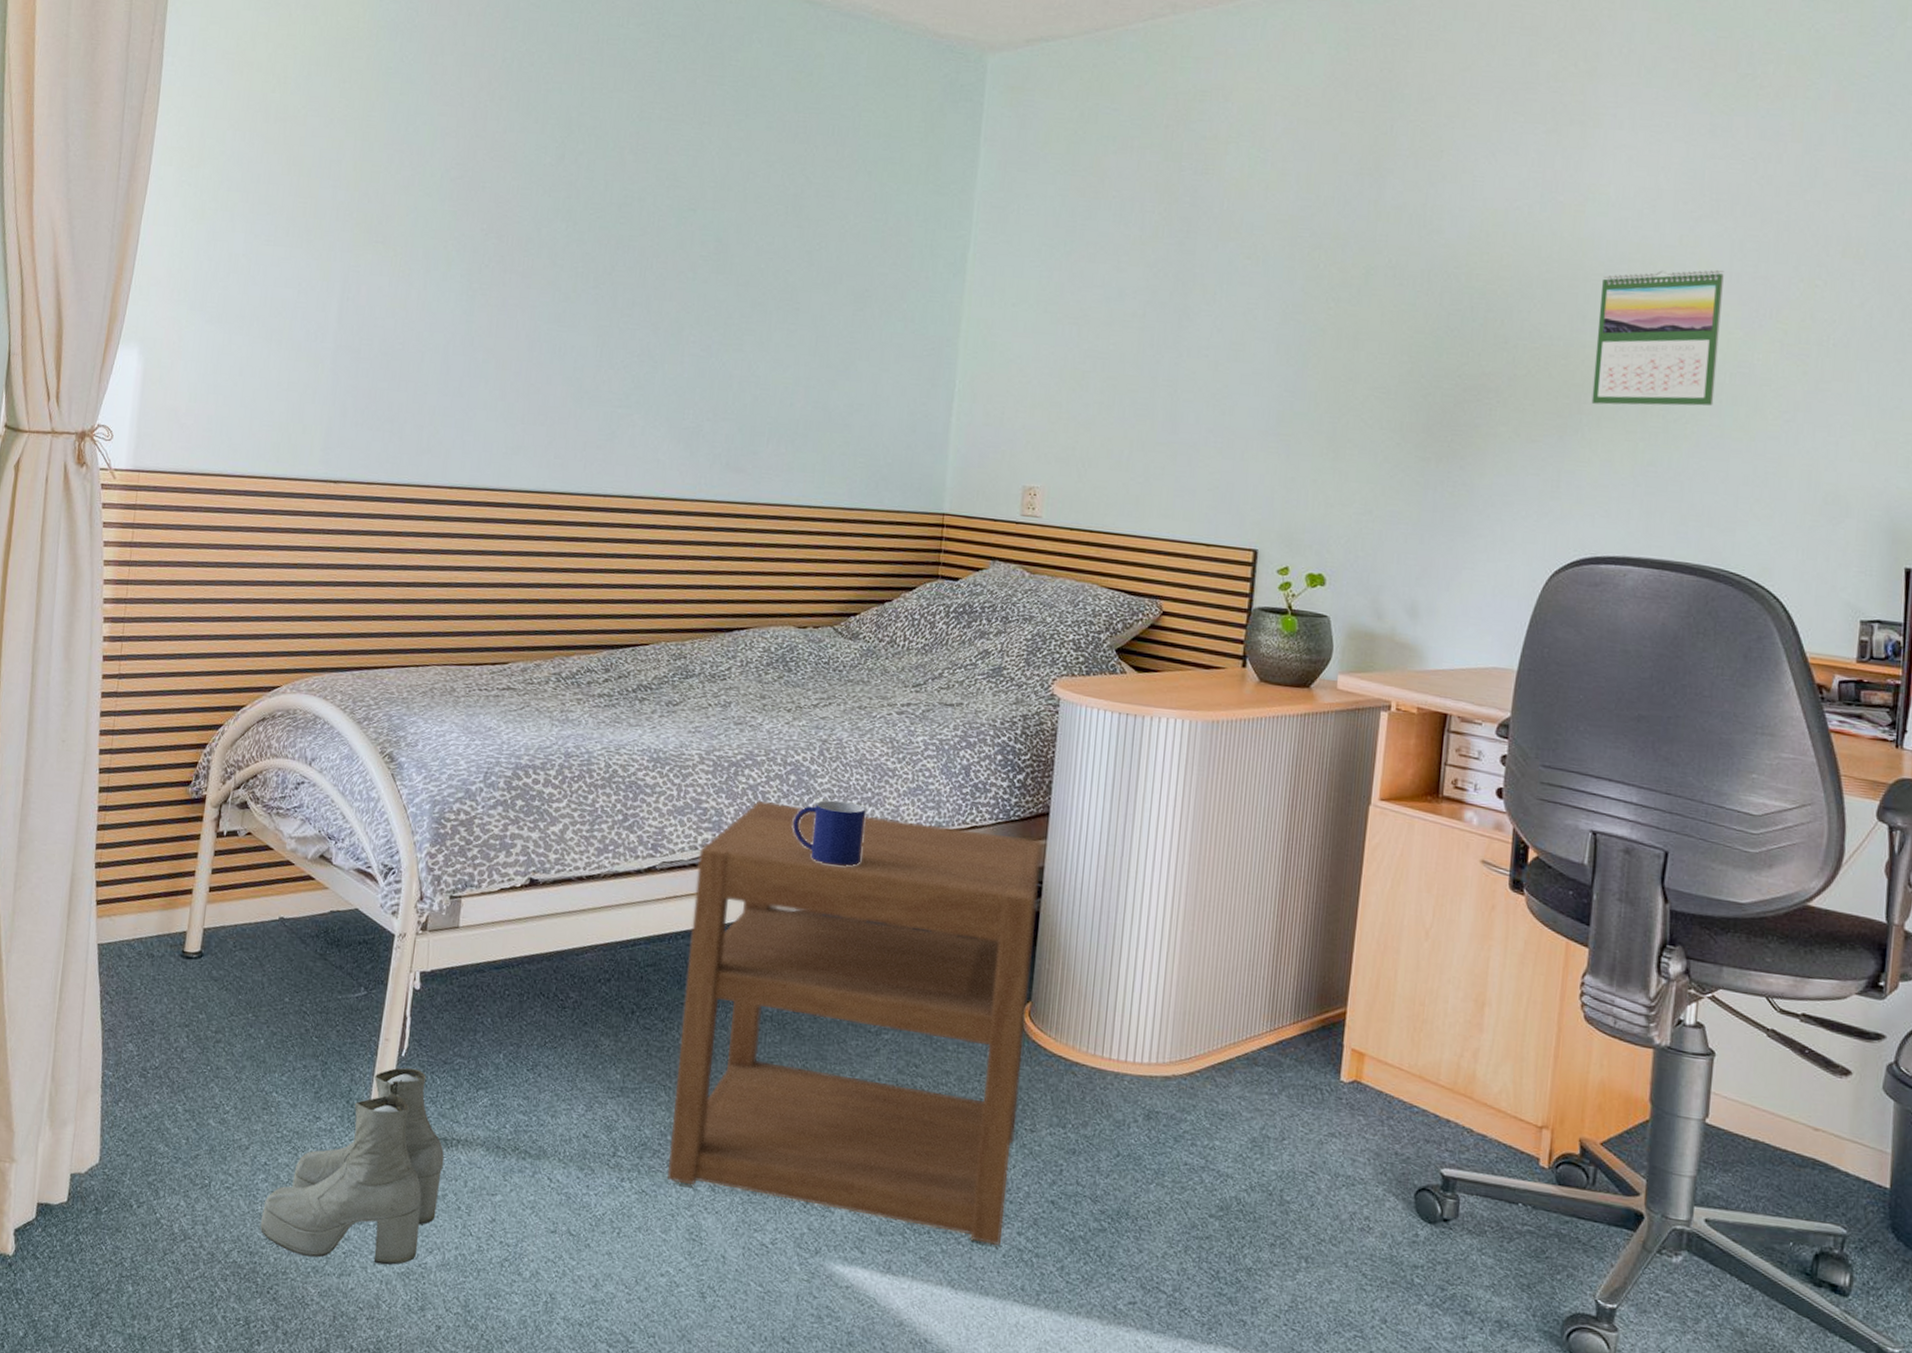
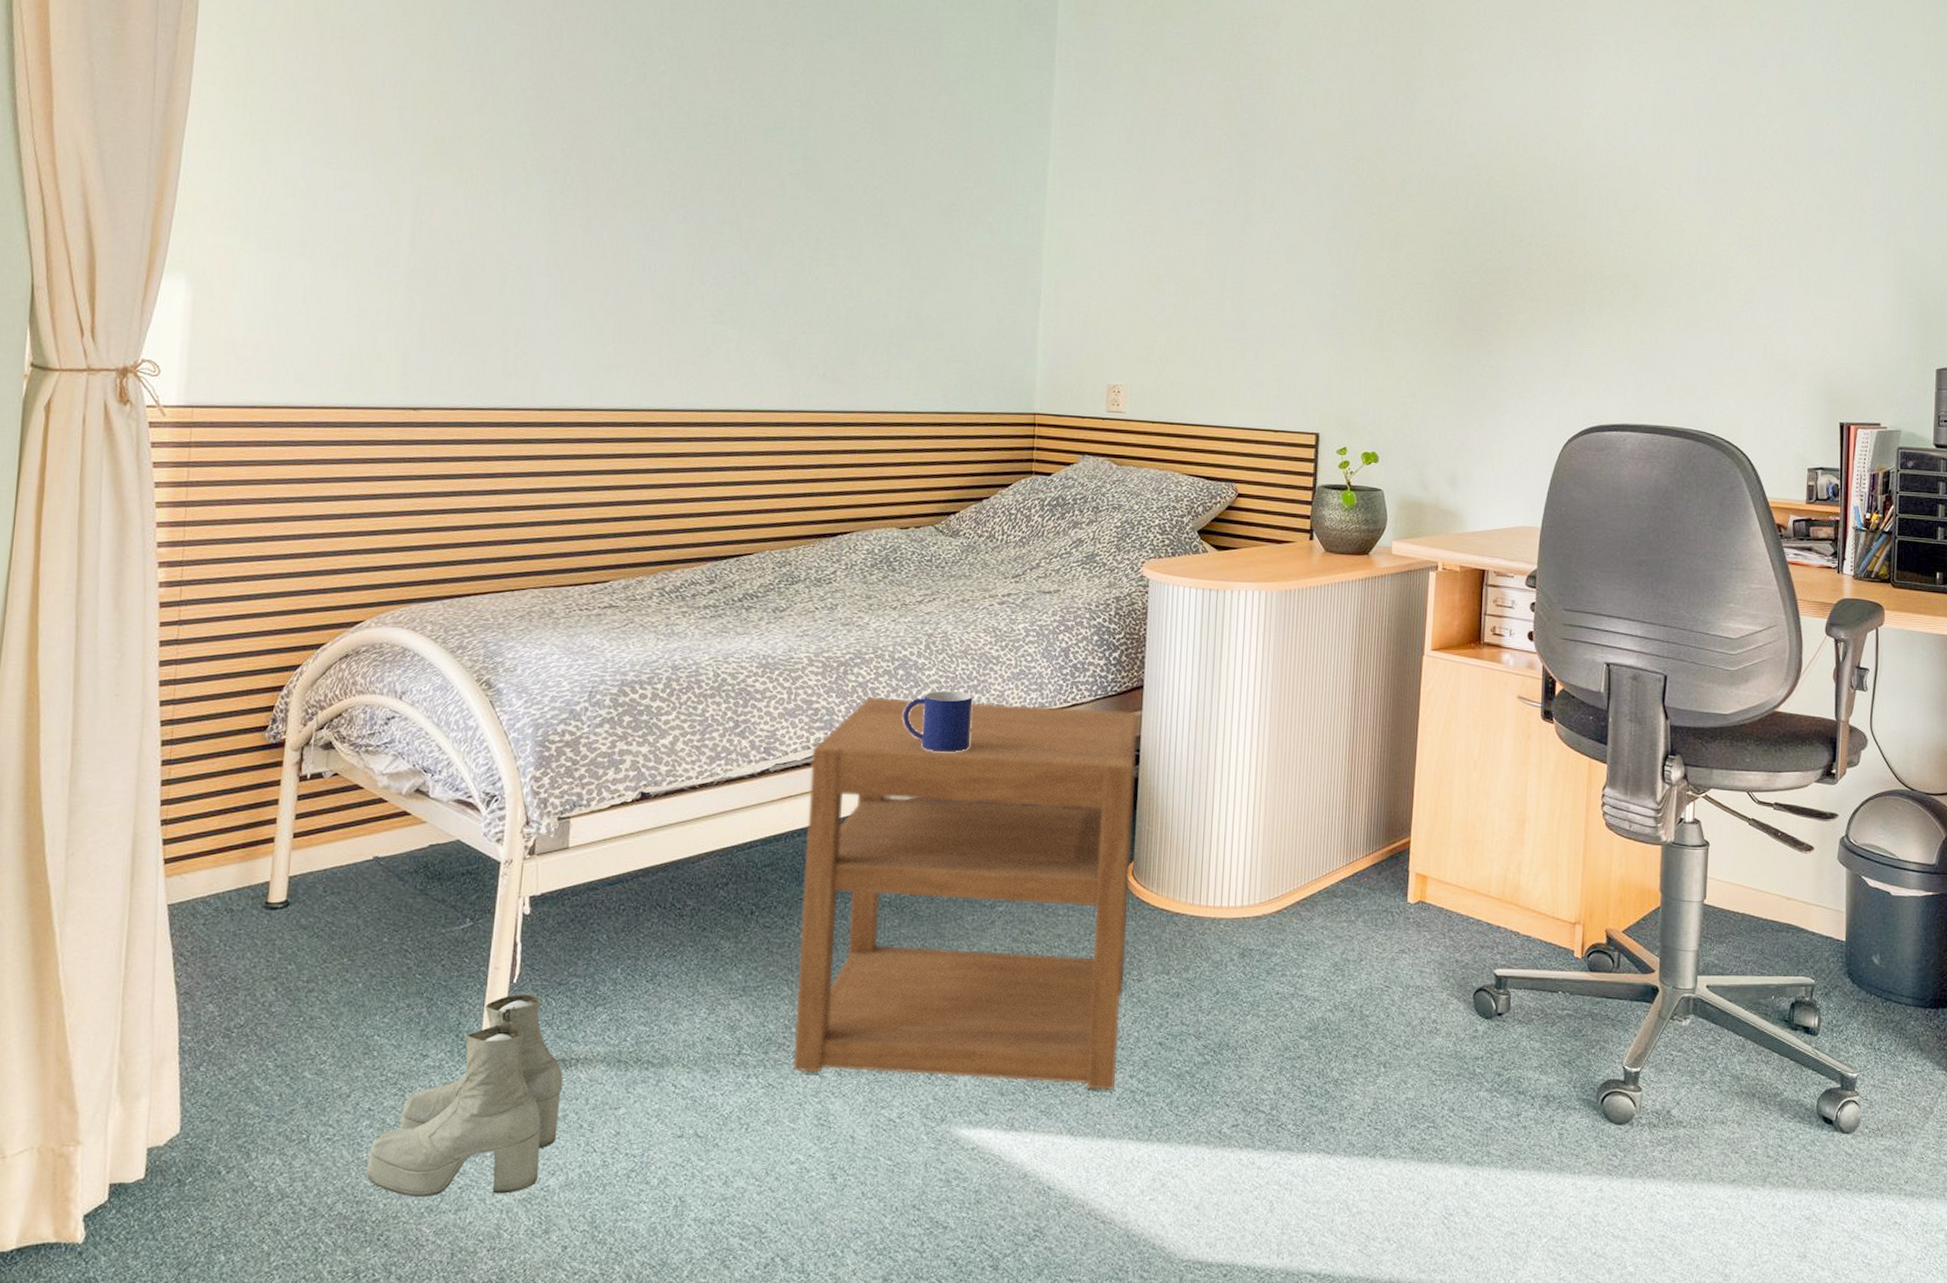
calendar: present [1591,269,1724,406] -> none [1592,174,1693,293]

